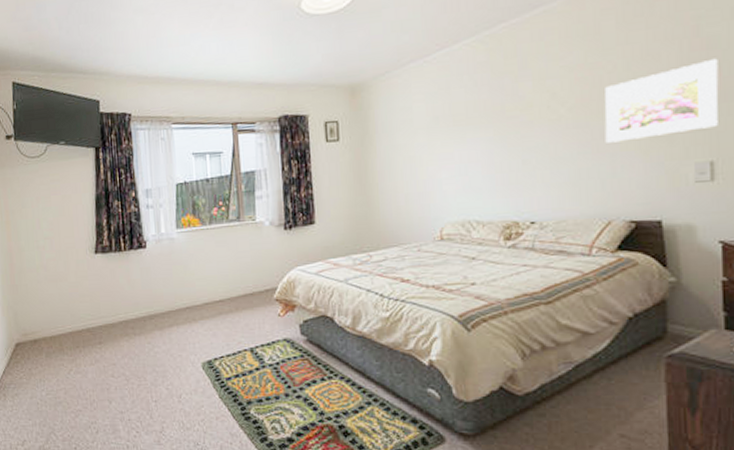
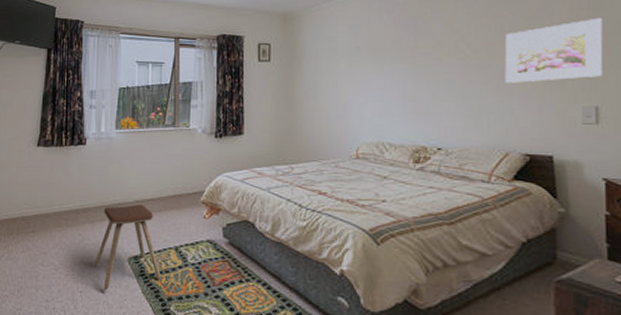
music stool: none [166,306,239,397] -> present [94,204,161,290]

